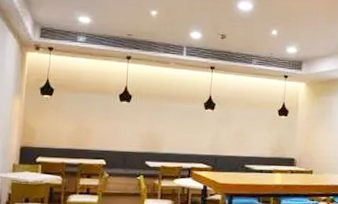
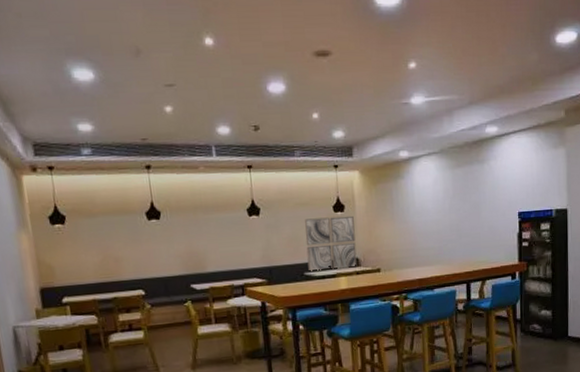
wall art: none [249,118,295,168] -> present [305,215,358,271]

